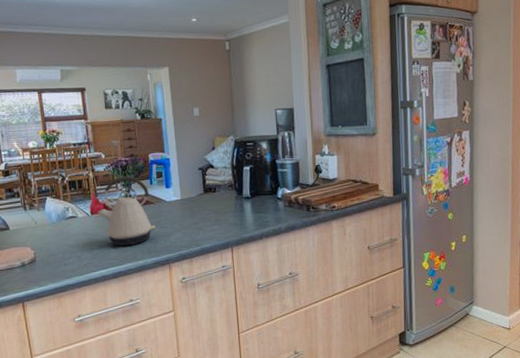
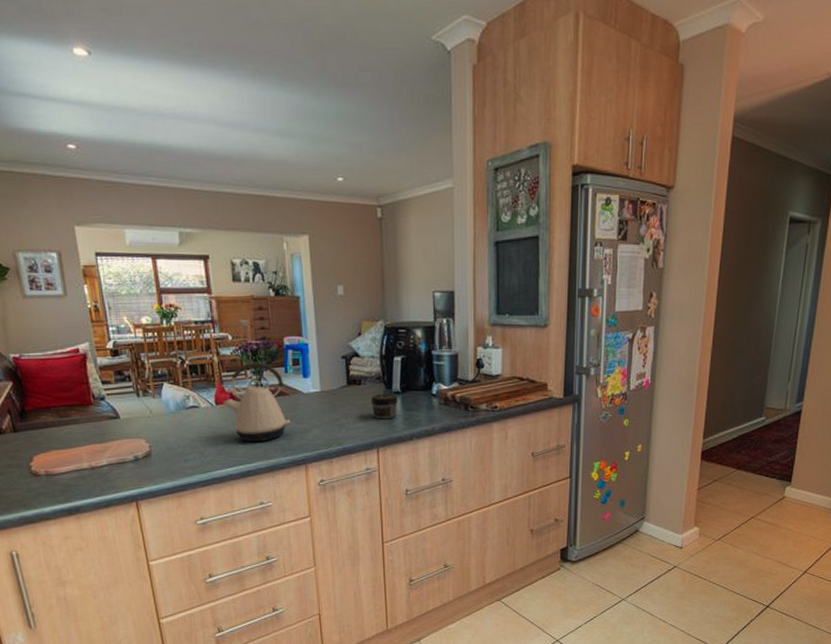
jar: none [225,198,248,222] -> present [371,393,398,420]

